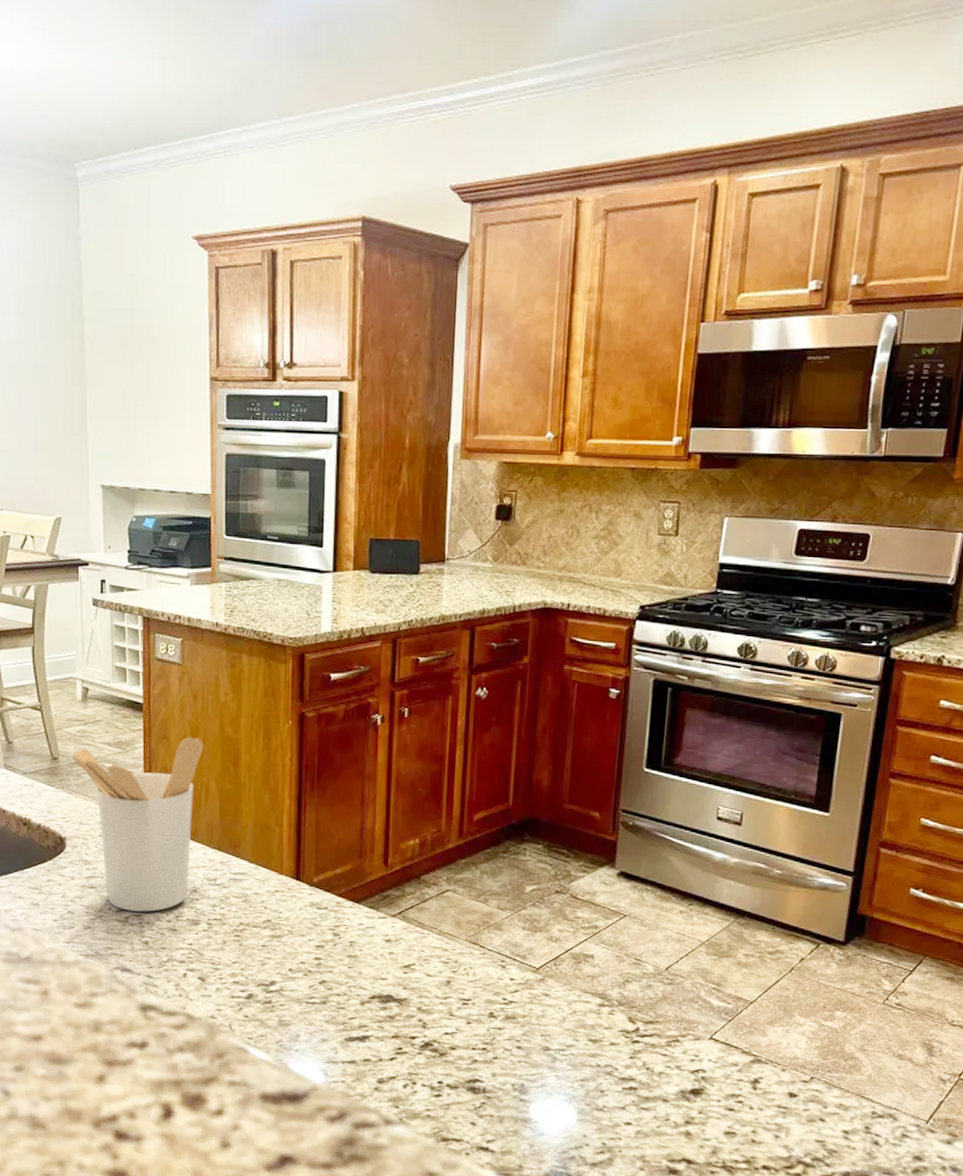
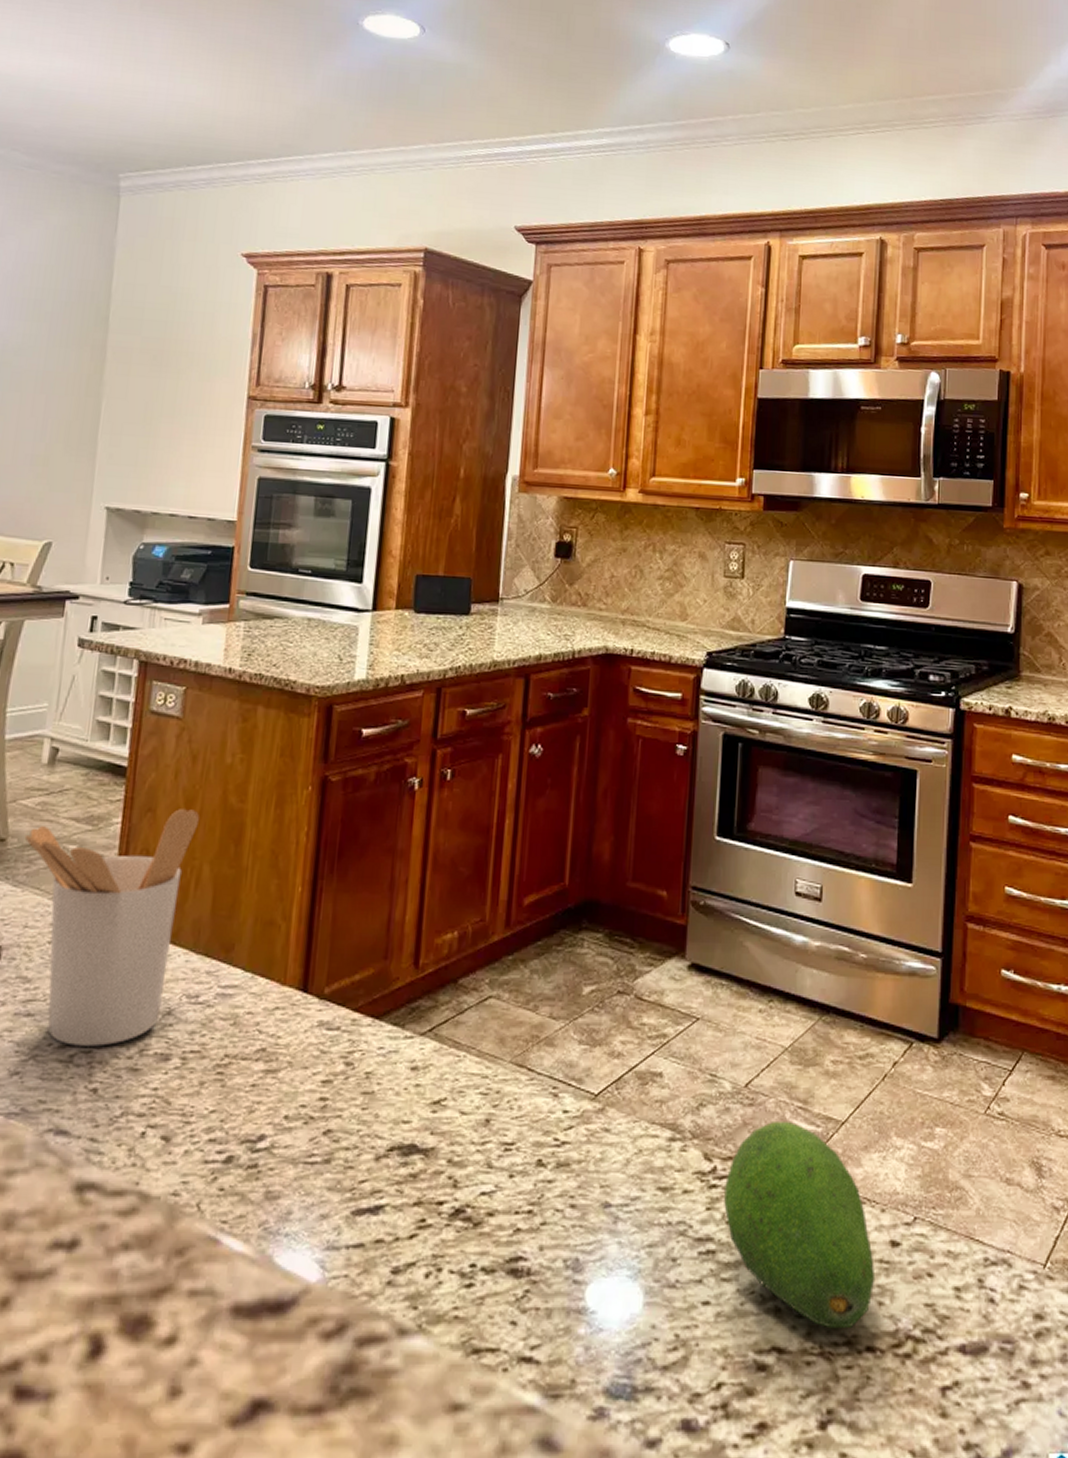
fruit: none [645,998,774,1152] -> present [724,1122,876,1329]

